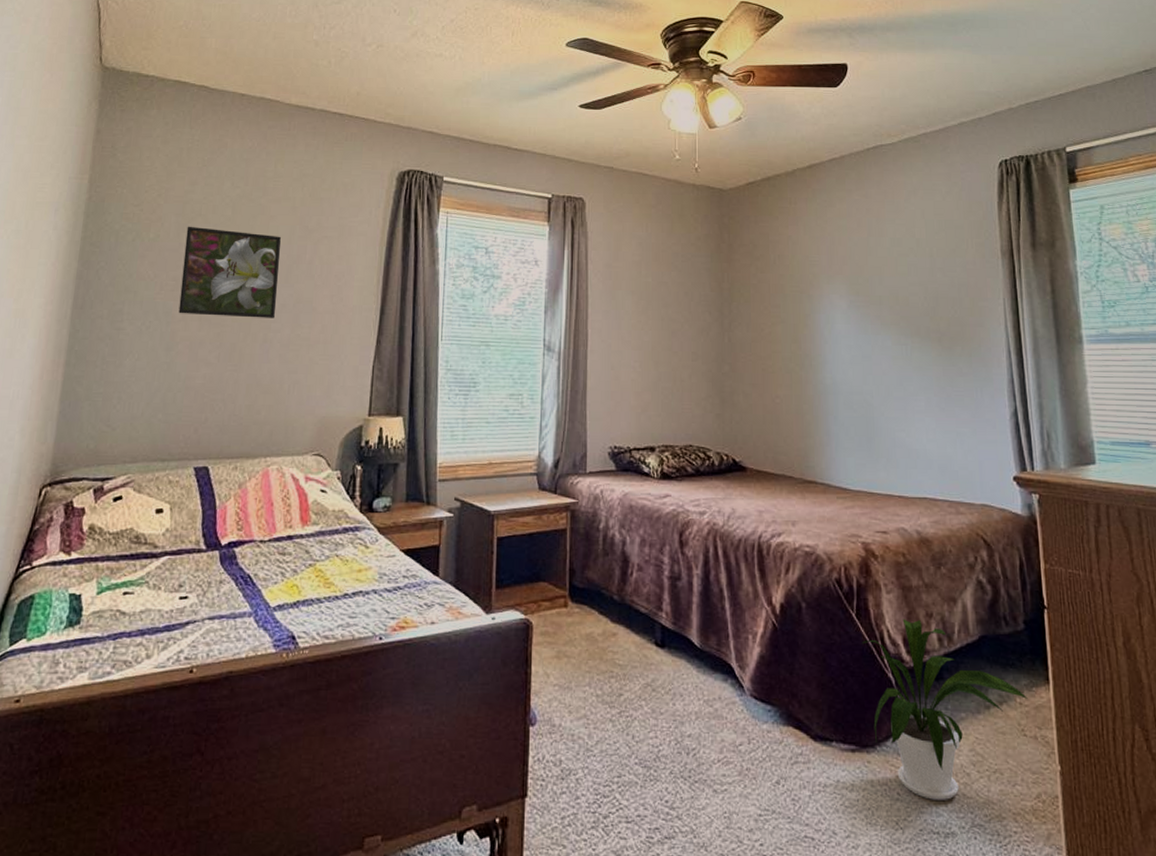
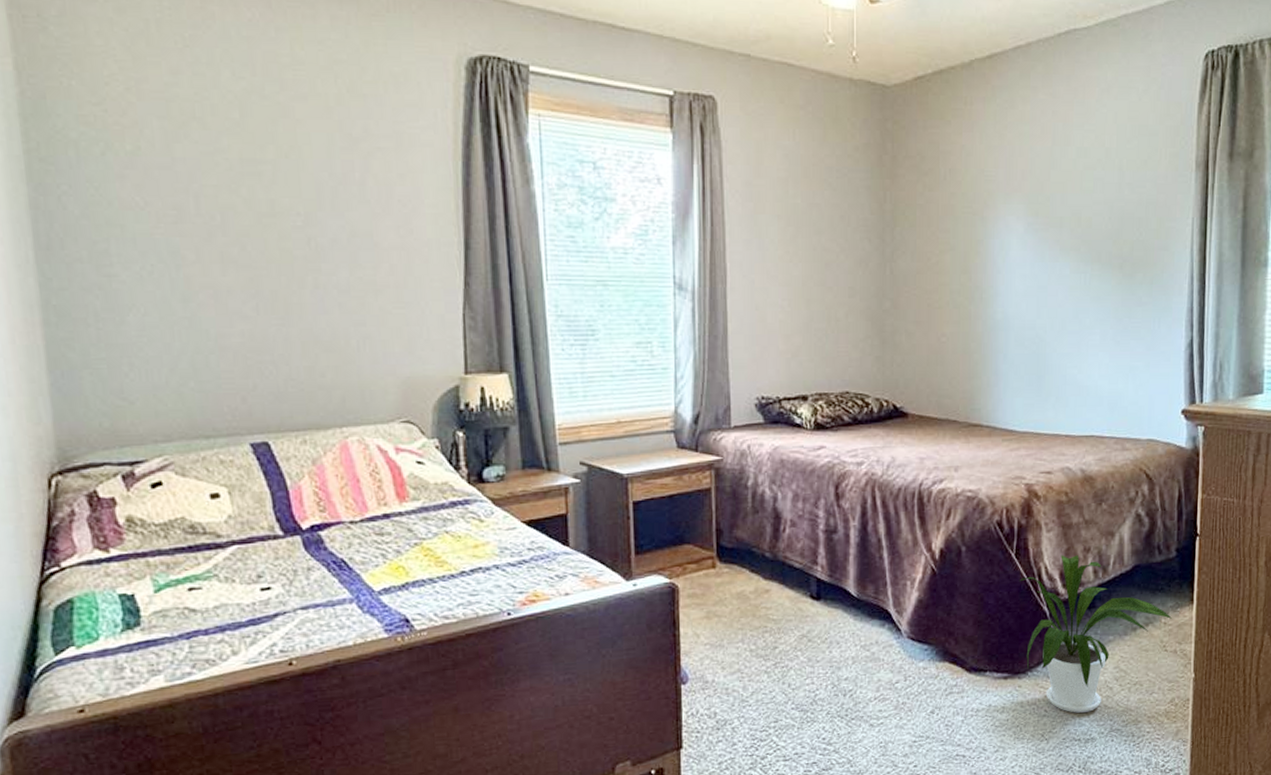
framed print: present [178,226,281,318] -> none [178,133,325,257]

